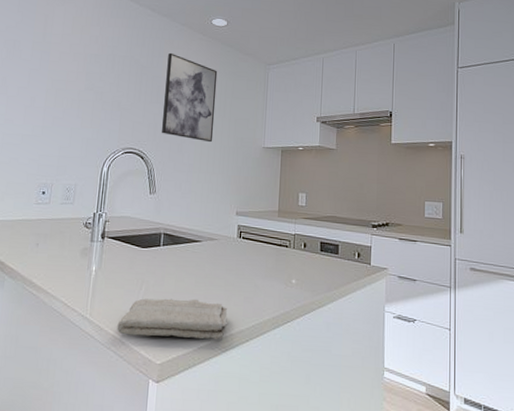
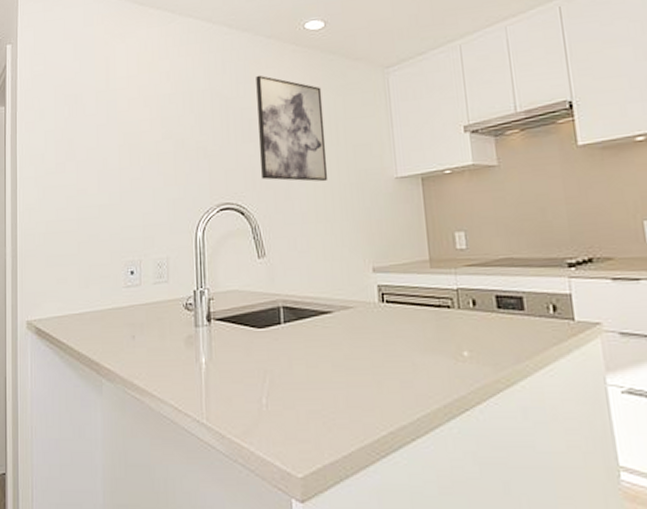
washcloth: present [117,298,228,339] -> none [241,388,384,442]

